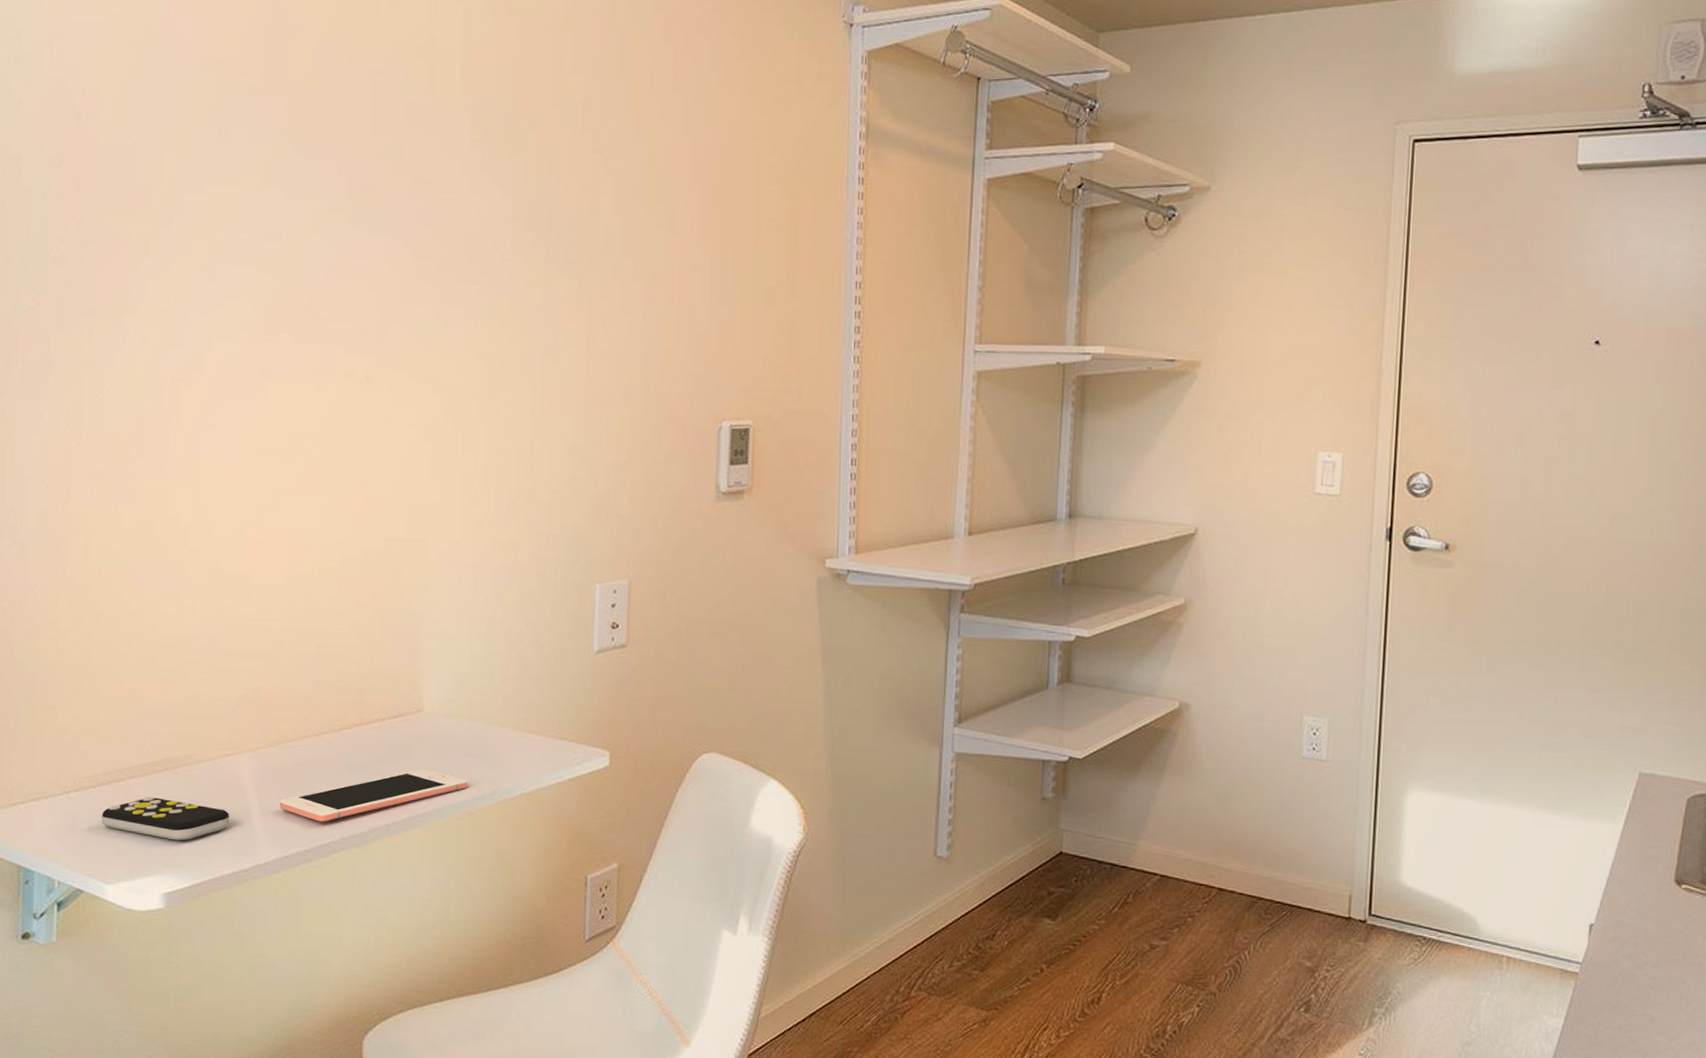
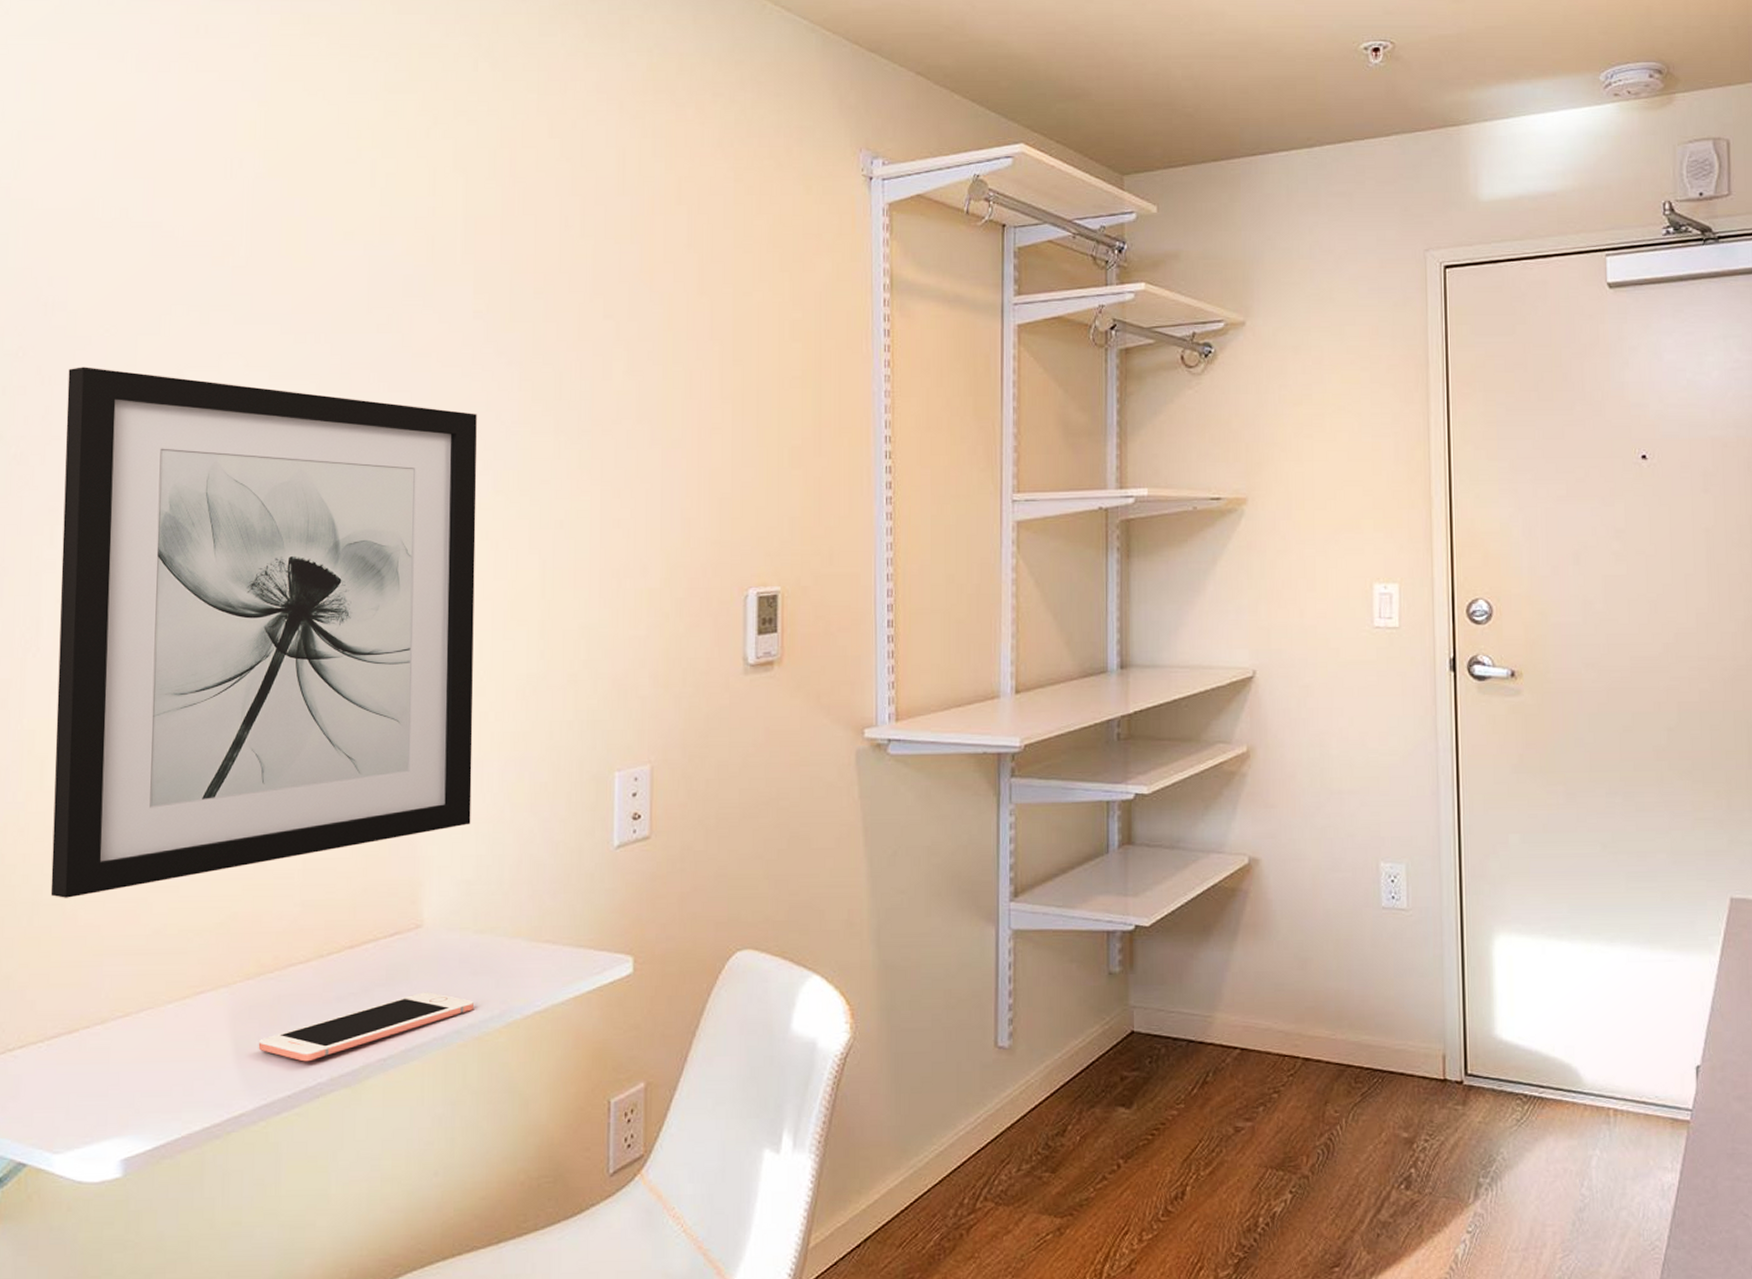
wall art: none [98,176,474,664] -> present [50,367,477,898]
remote control: present [101,796,230,841] -> none [49,1047,201,1097]

